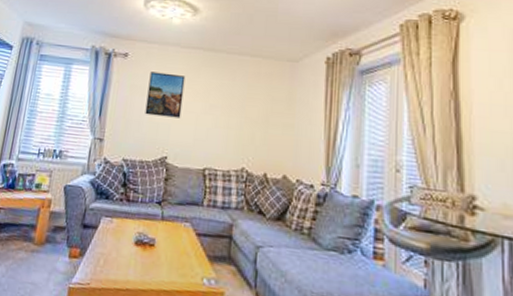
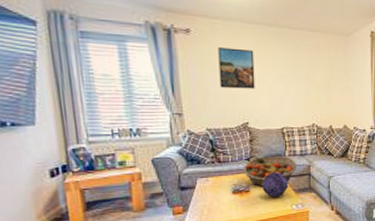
fruit basket: none [150,202,216,242] -> present [242,156,297,187]
decorative ball: none [169,225,203,262] -> present [262,172,289,198]

